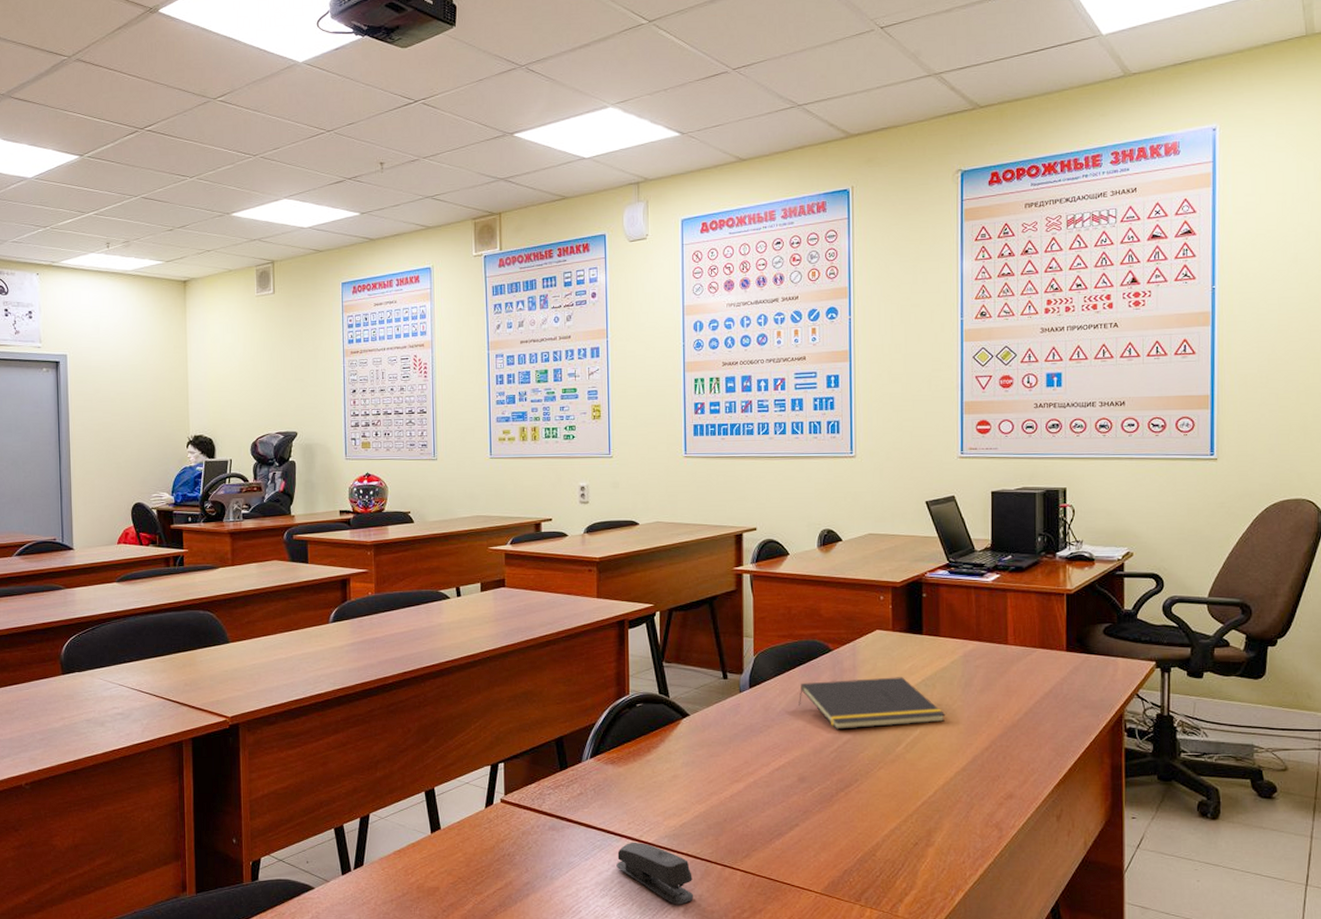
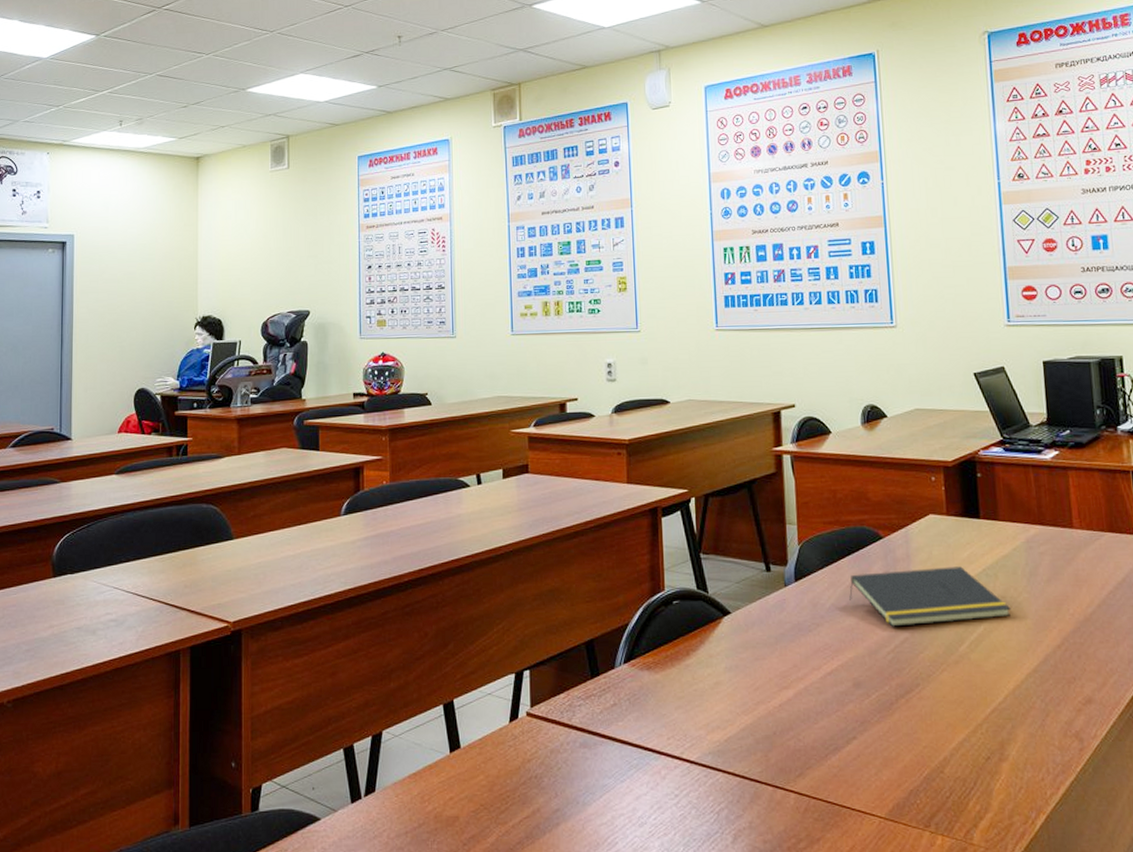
stapler: present [616,842,694,905] -> none [655,760,743,834]

